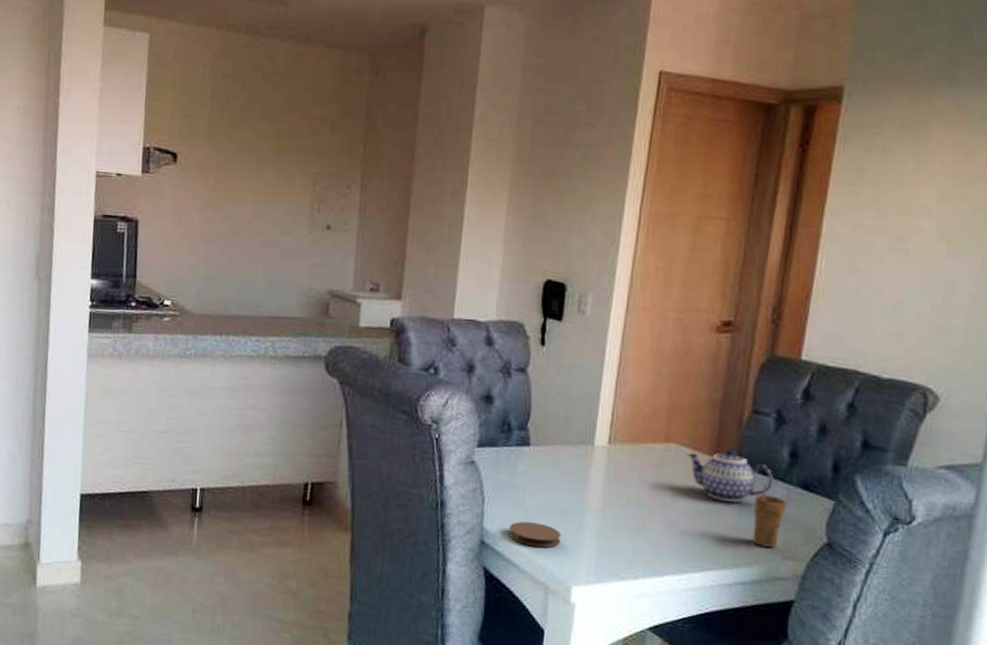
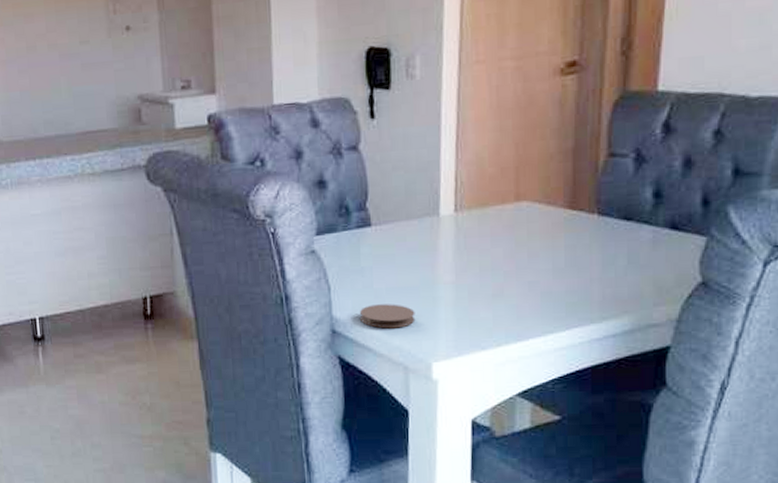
teapot: present [686,449,773,503] -> none [540,198,636,255]
cup: present [752,484,787,547] -> none [619,230,654,295]

